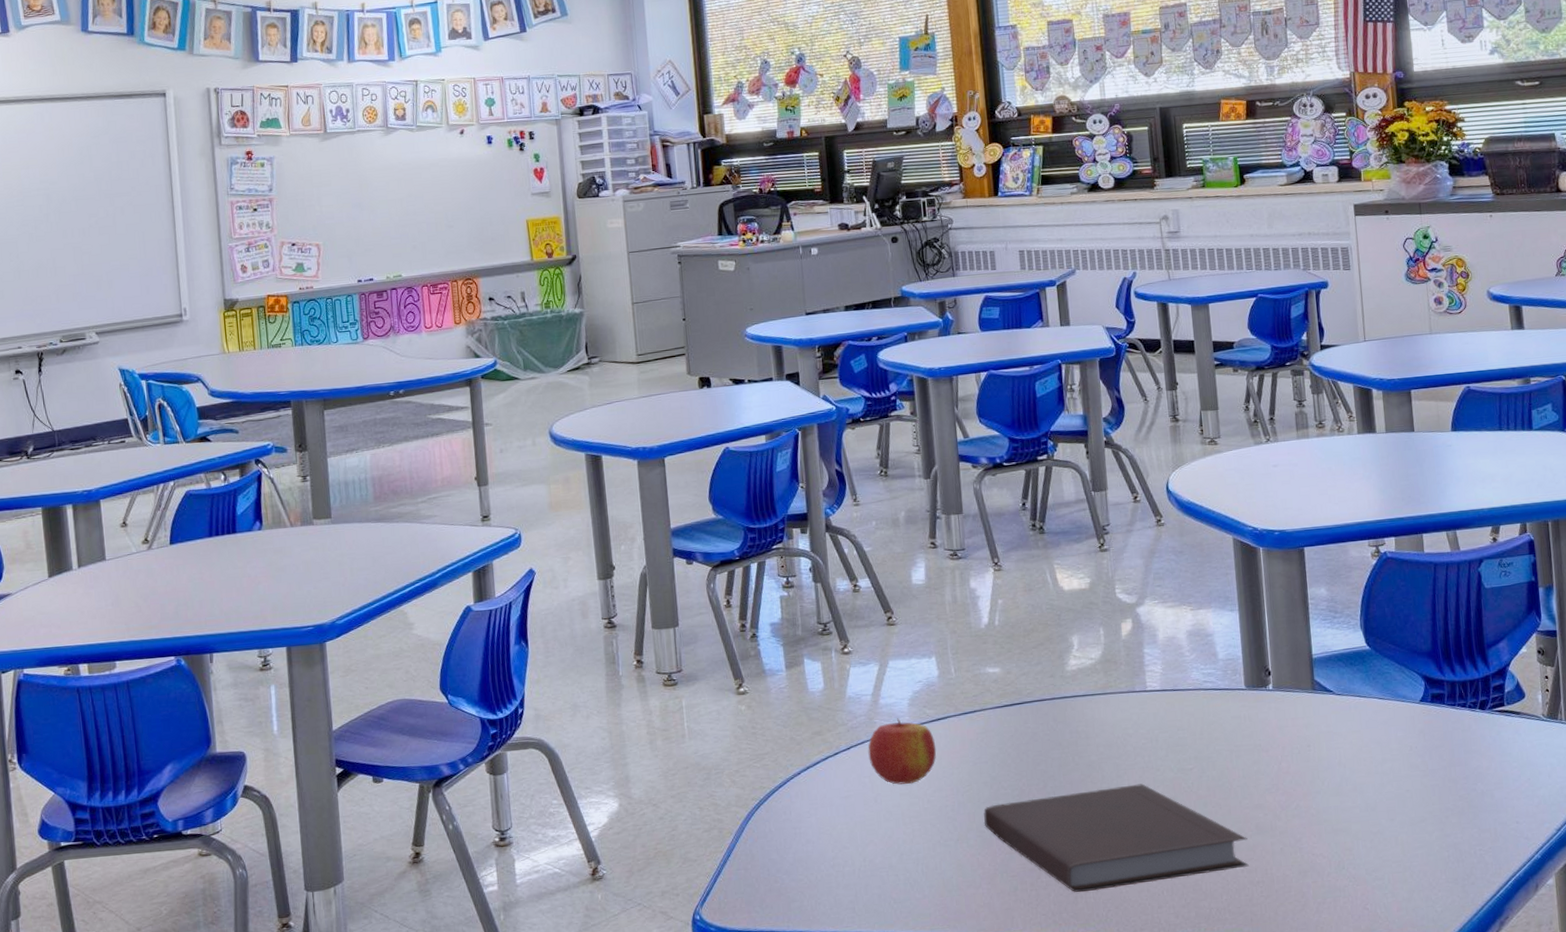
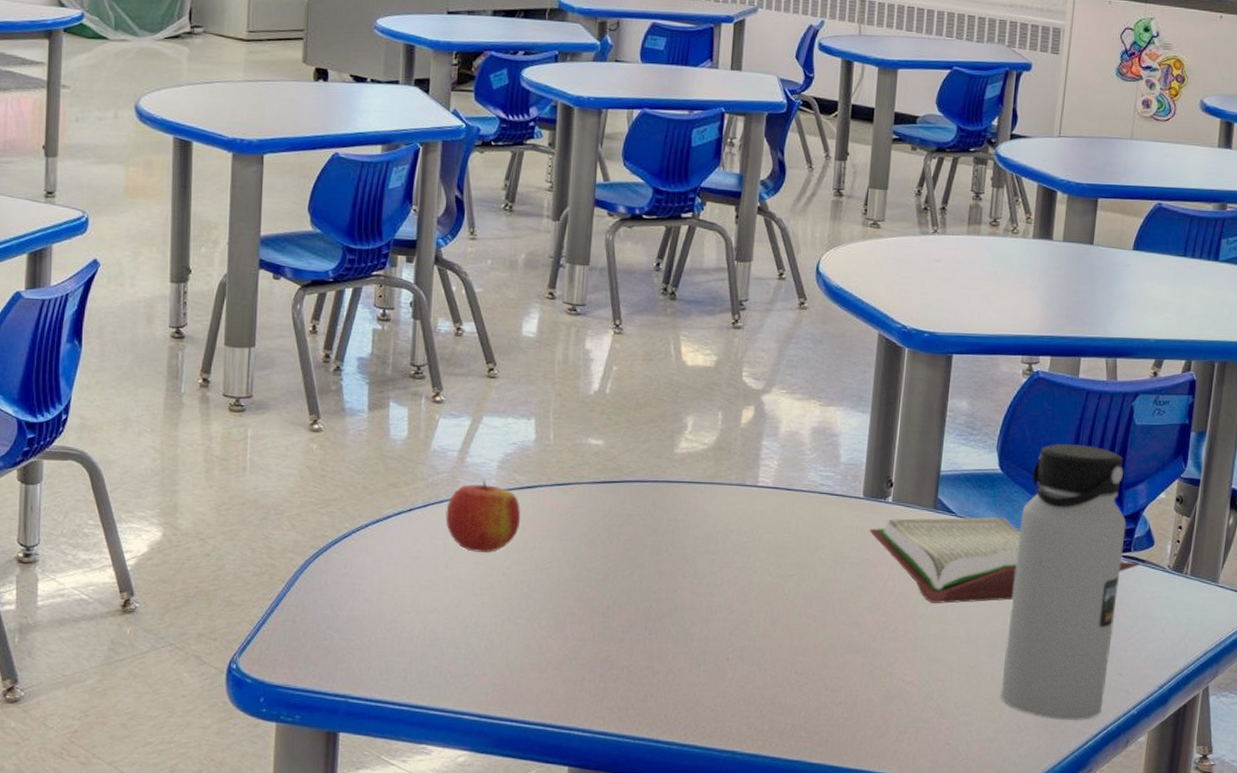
notebook: present [984,783,1249,893] -> none [560,584,837,691]
book: none [1256,689,1516,778] -> present [869,517,1141,604]
water bottle: none [1395,613,1506,873] -> present [1000,443,1127,720]

